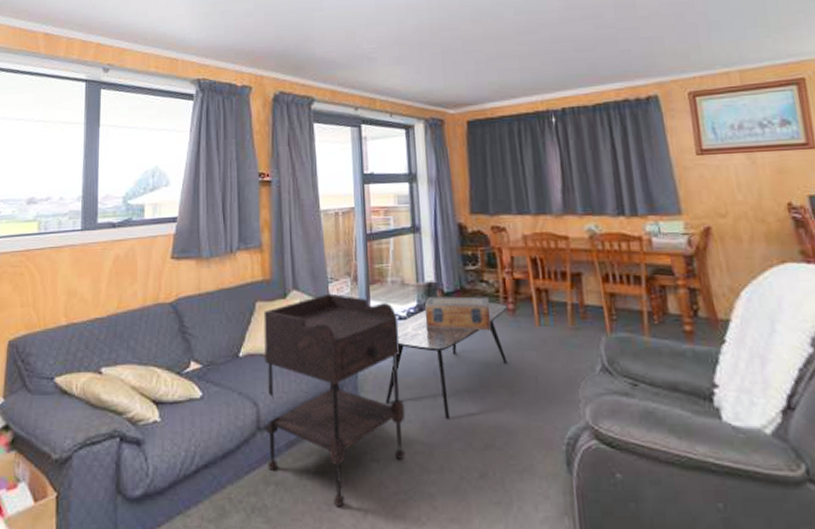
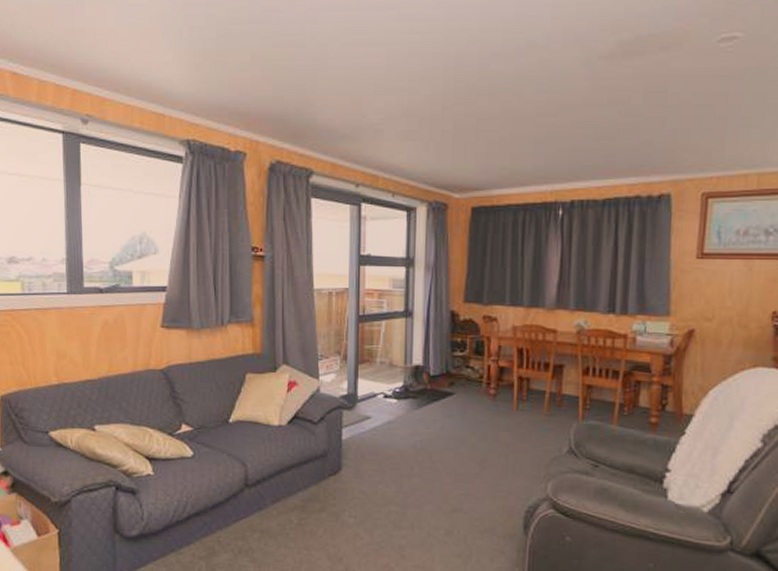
side table: present [263,293,406,506] -> none [251,370,384,552]
coffee table: present [386,302,508,420] -> none [366,387,489,487]
decorative box: present [424,296,492,331] -> none [409,379,473,412]

